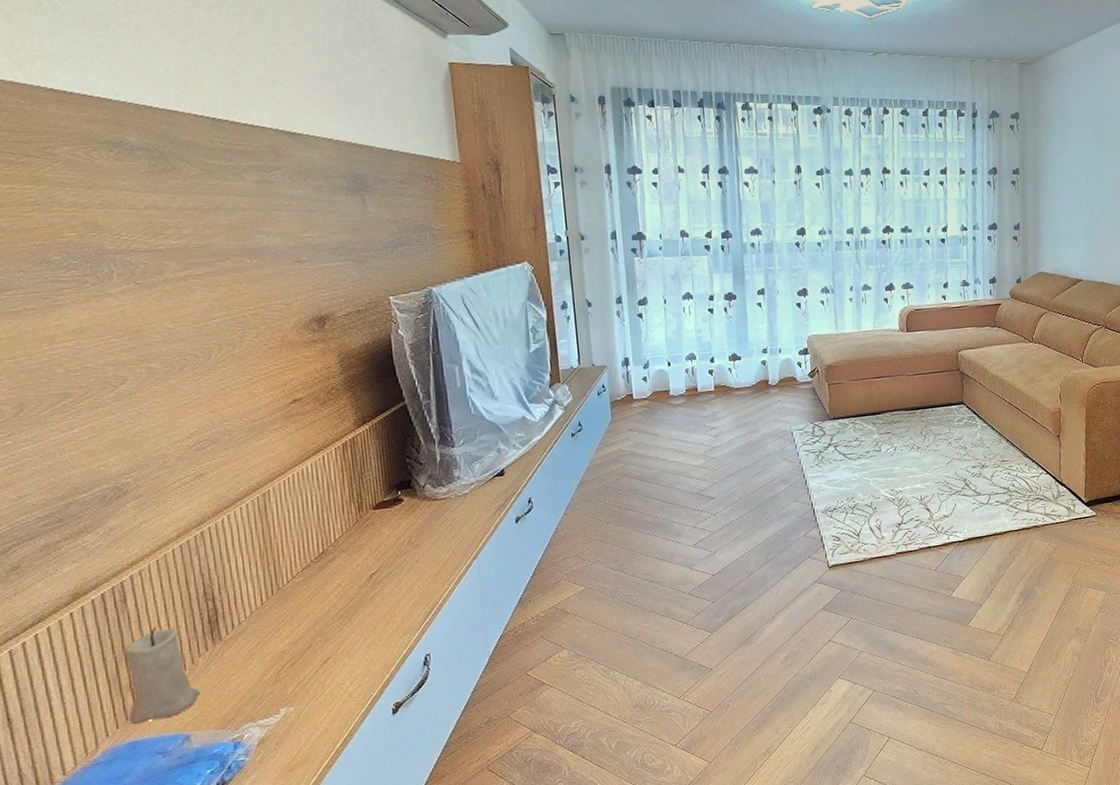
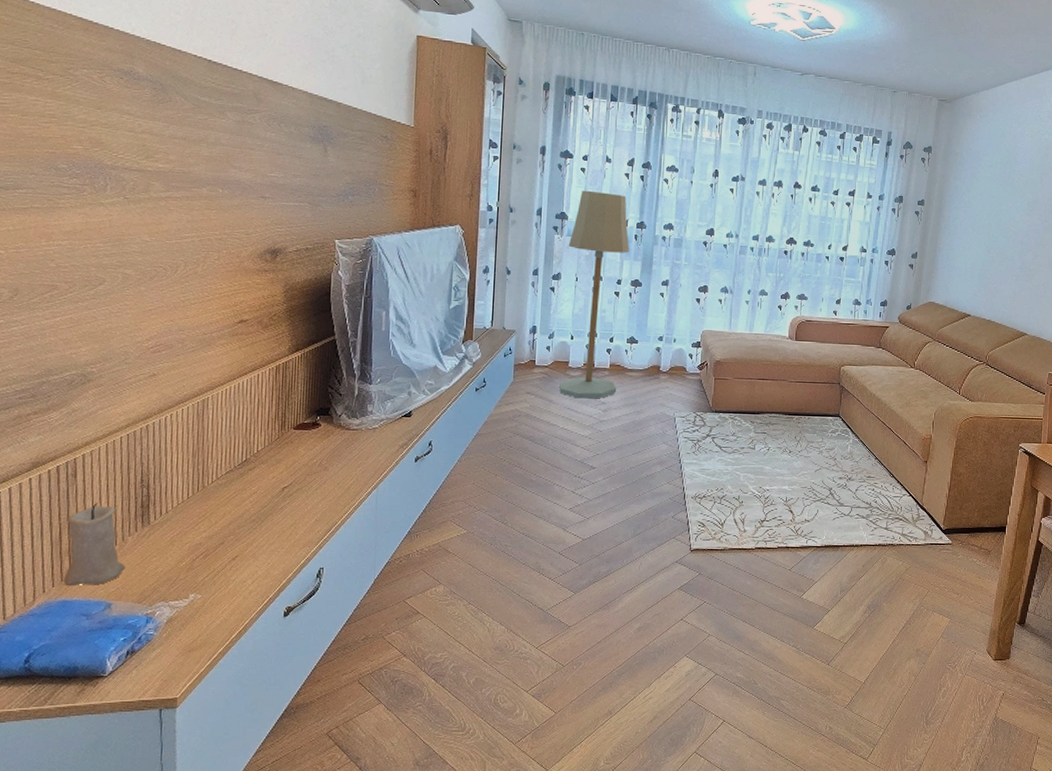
floor lamp: none [650,205,726,428] -> present [559,190,630,399]

